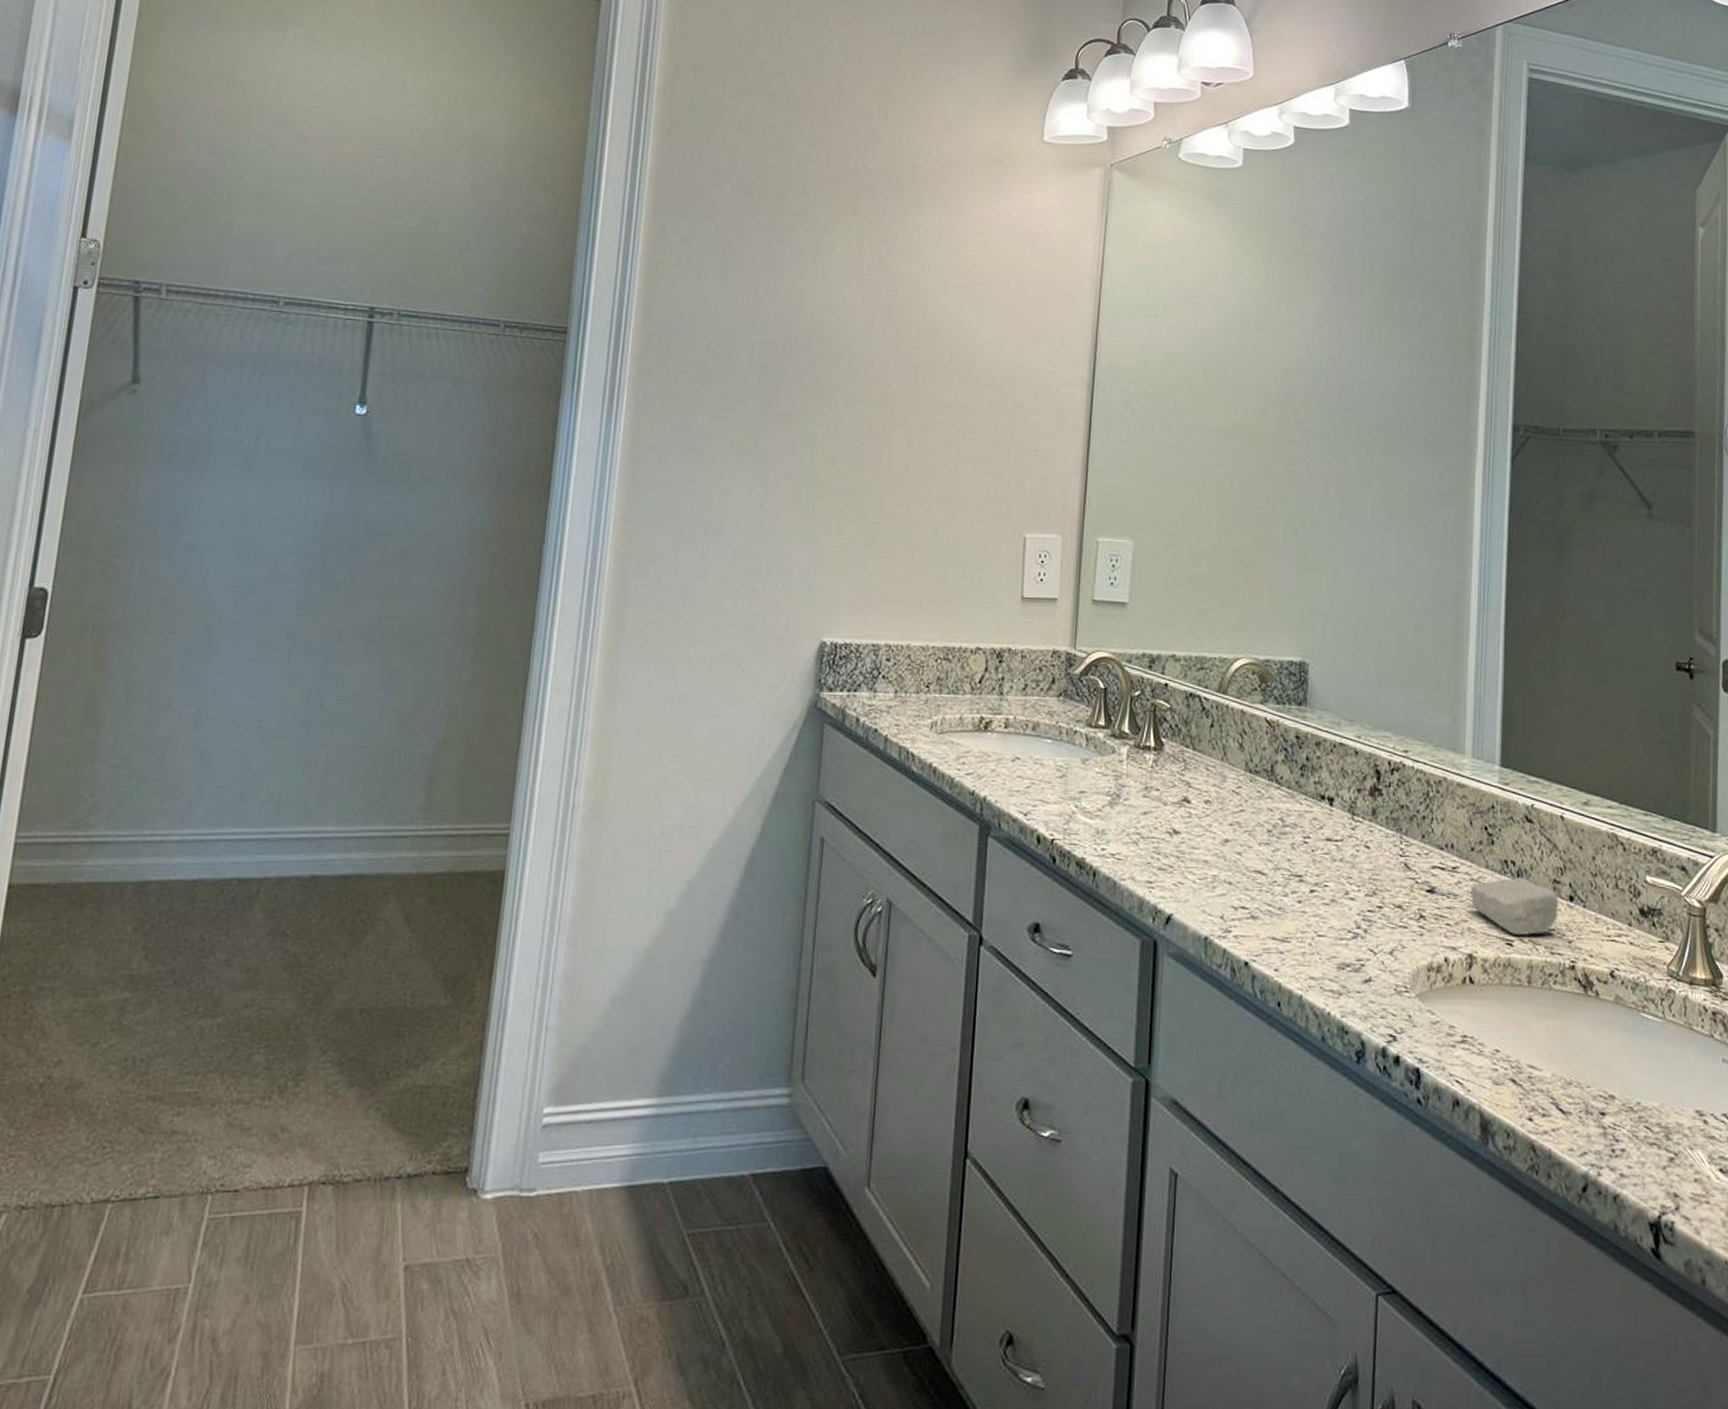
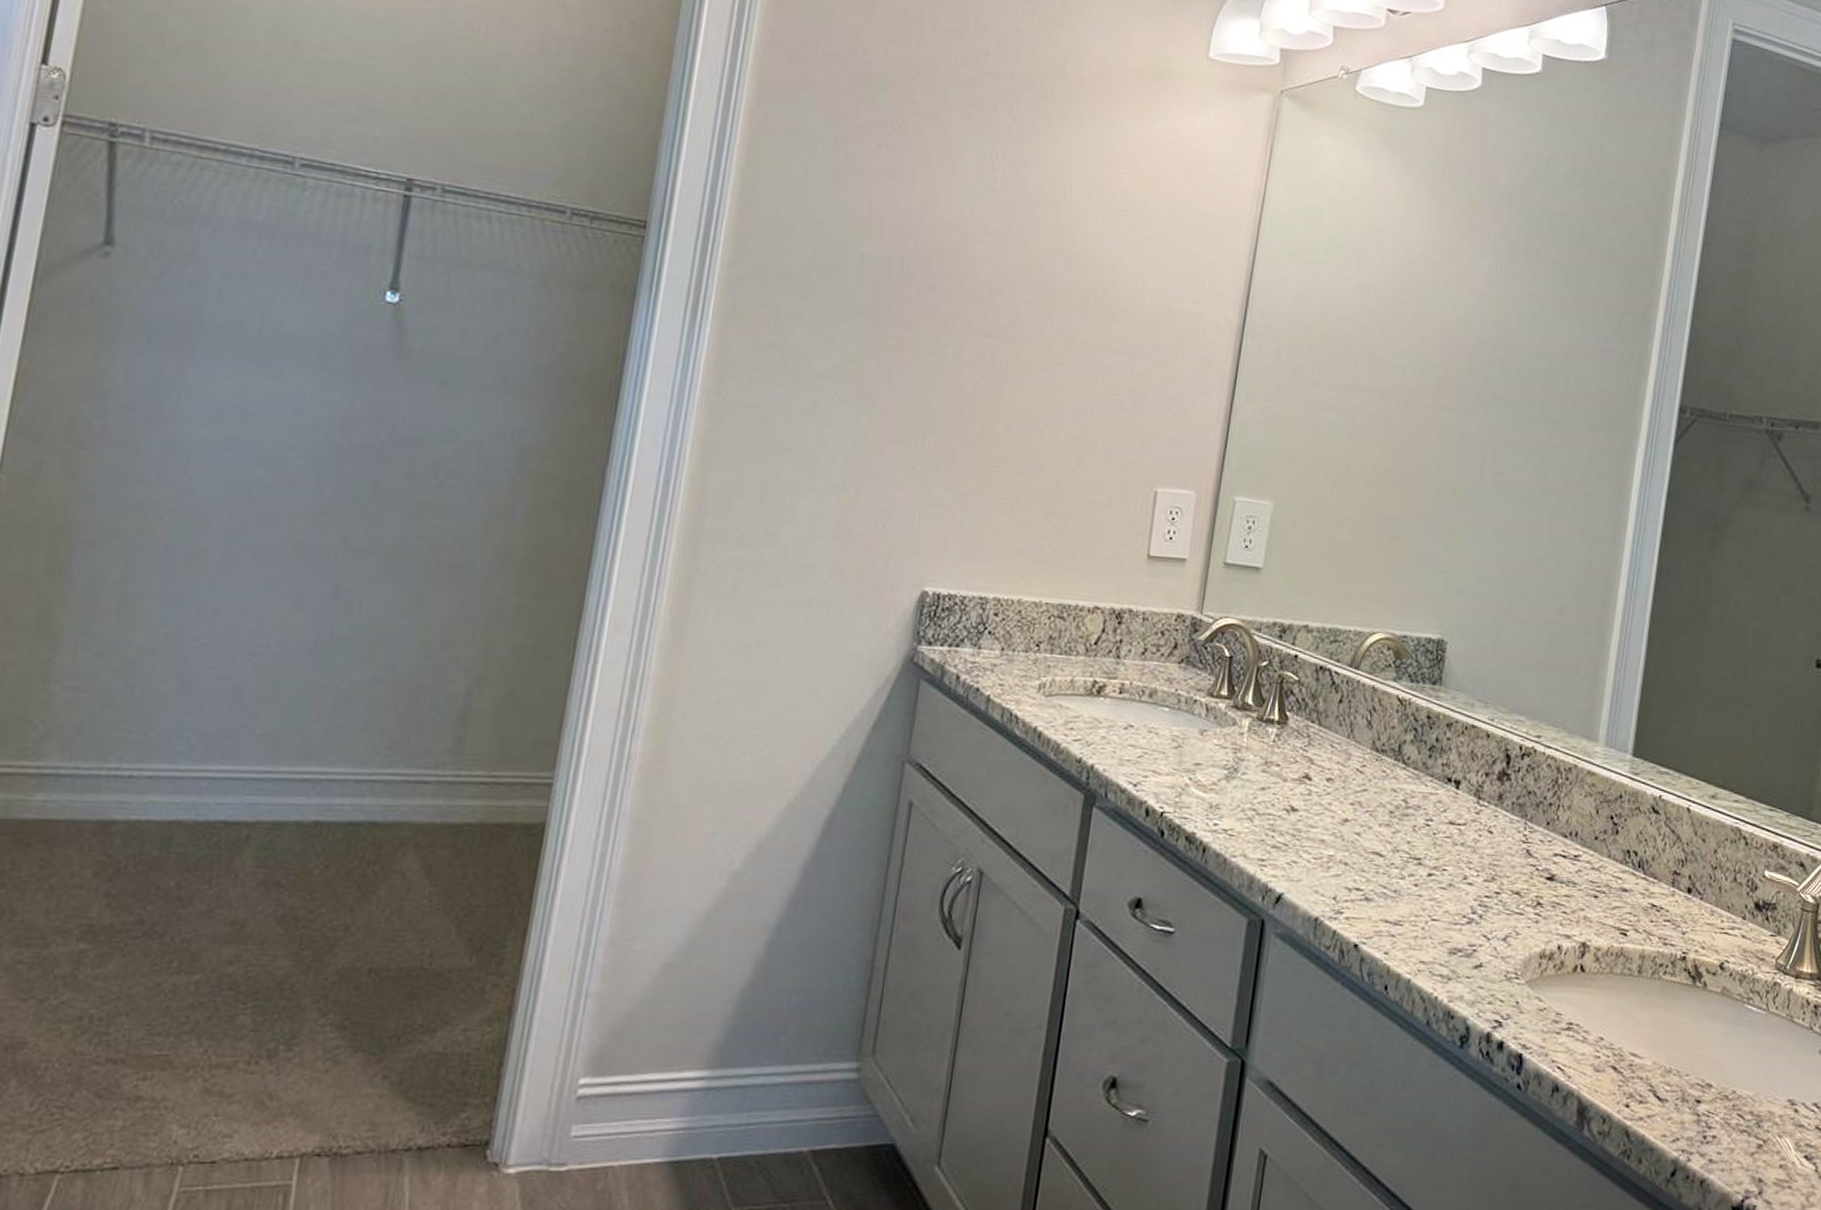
soap bar: present [1471,877,1559,935] -> none [1589,867,1677,925]

